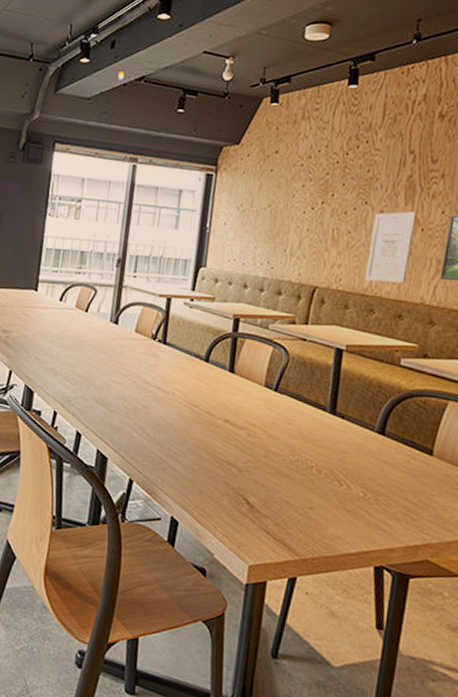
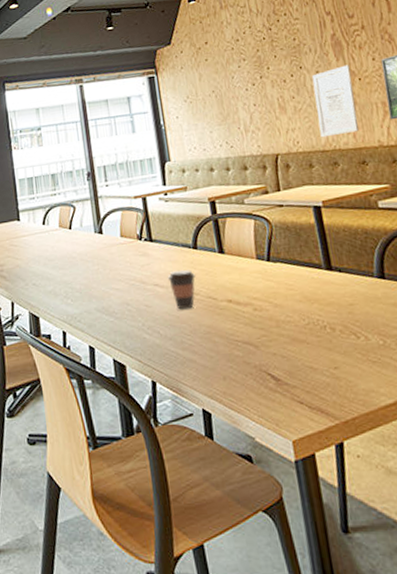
coffee cup: none [171,379,199,419] -> present [167,270,195,310]

